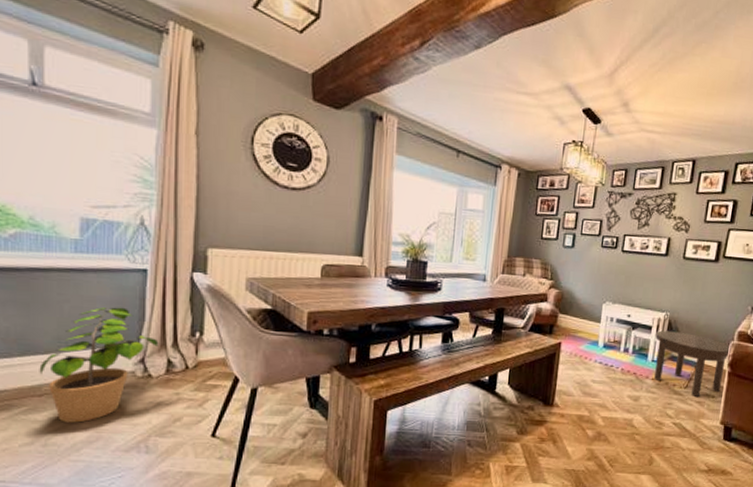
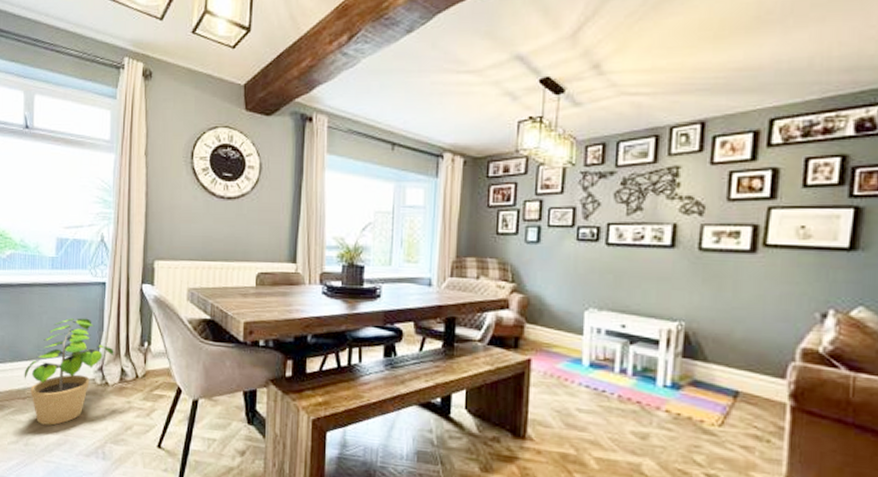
side table: present [654,330,731,398] -> none [666,346,792,441]

